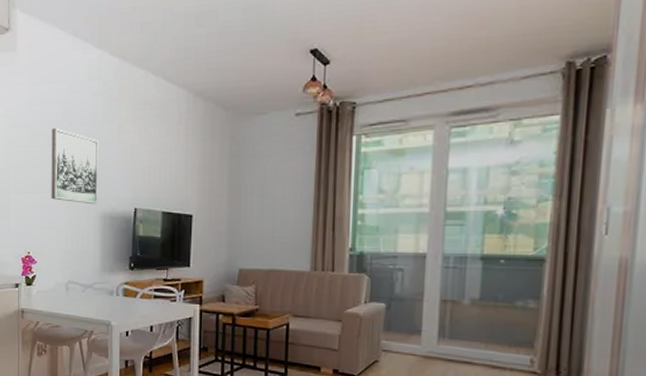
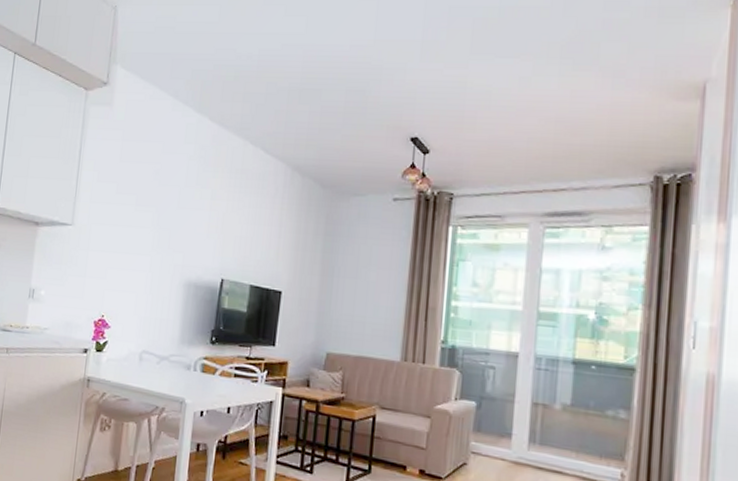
wall art: present [51,128,98,205] -> none [133,188,190,271]

